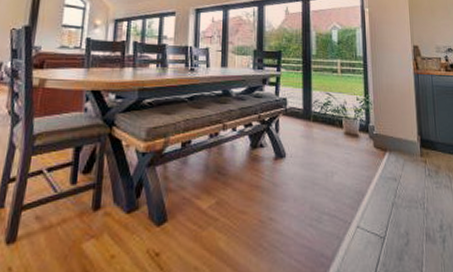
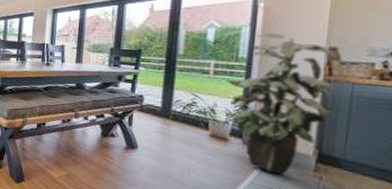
indoor plant: none [351,34,425,164] -> present [226,32,342,176]

